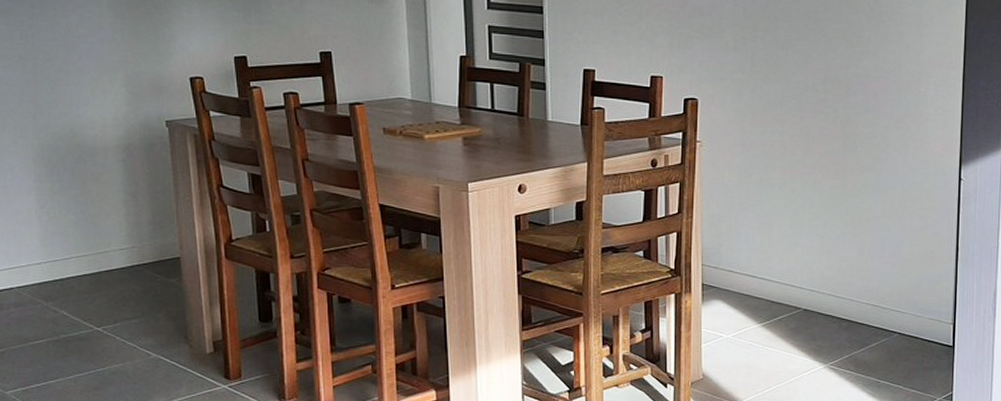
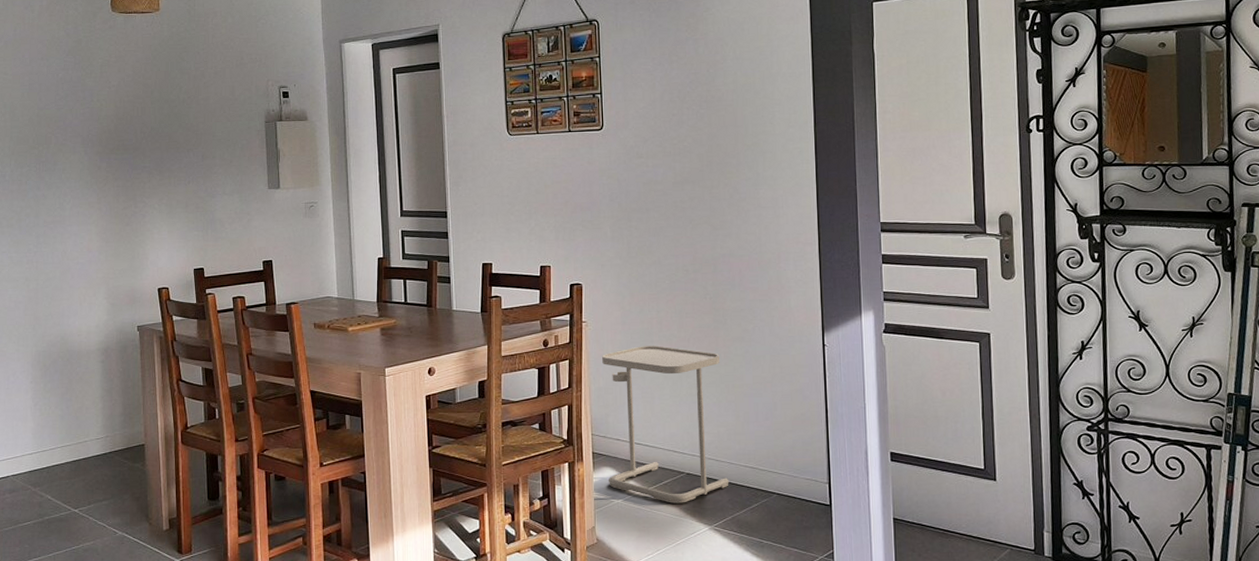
side table: none [717,171,849,340] -> present [602,346,729,504]

